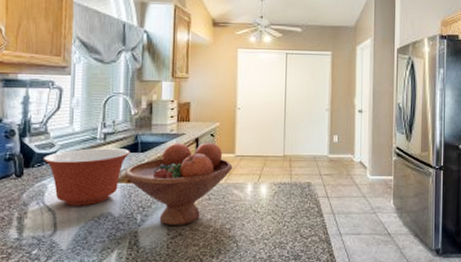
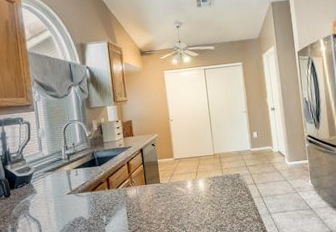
mixing bowl: present [44,148,130,206] -> none [24,164,90,215]
fruit bowl: present [125,142,233,226] -> none [88,150,174,222]

